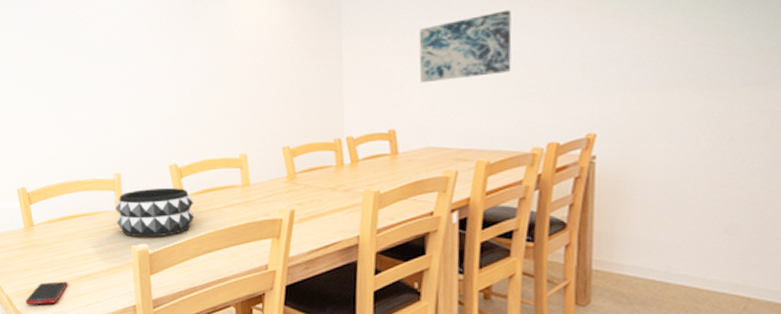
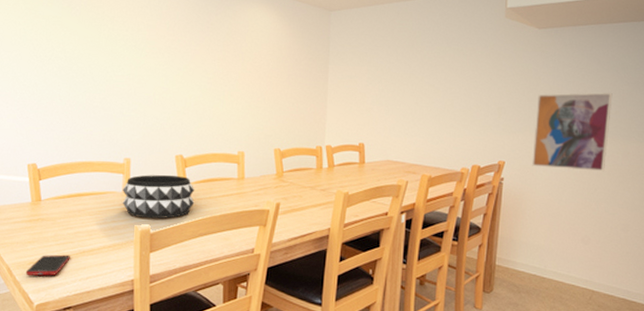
wall art: present [418,10,512,82] -> none [386,59,454,108]
wall art: none [637,23,764,137] -> present [532,92,613,172]

